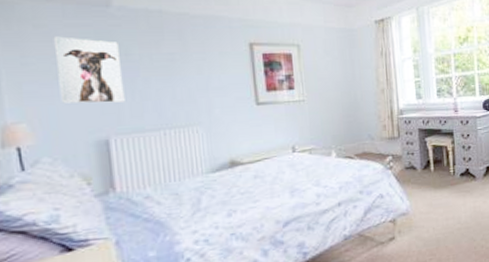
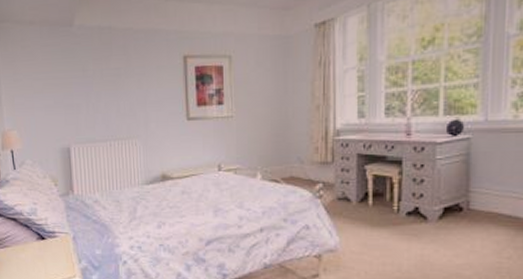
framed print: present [53,36,125,104] -> none [34,55,82,115]

